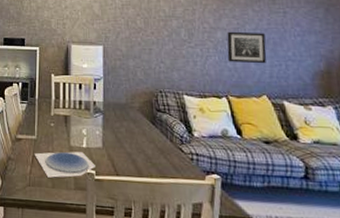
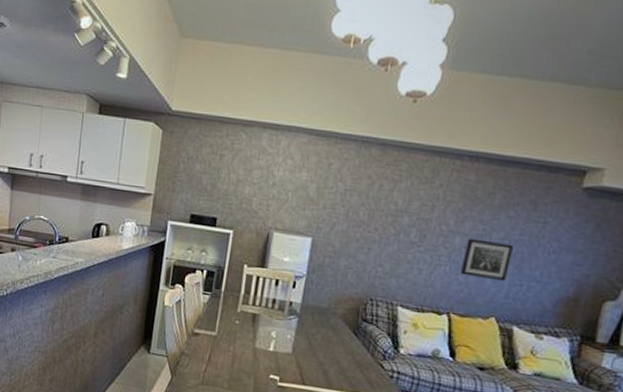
plate: present [34,151,95,178] -> none [211,351,280,381]

